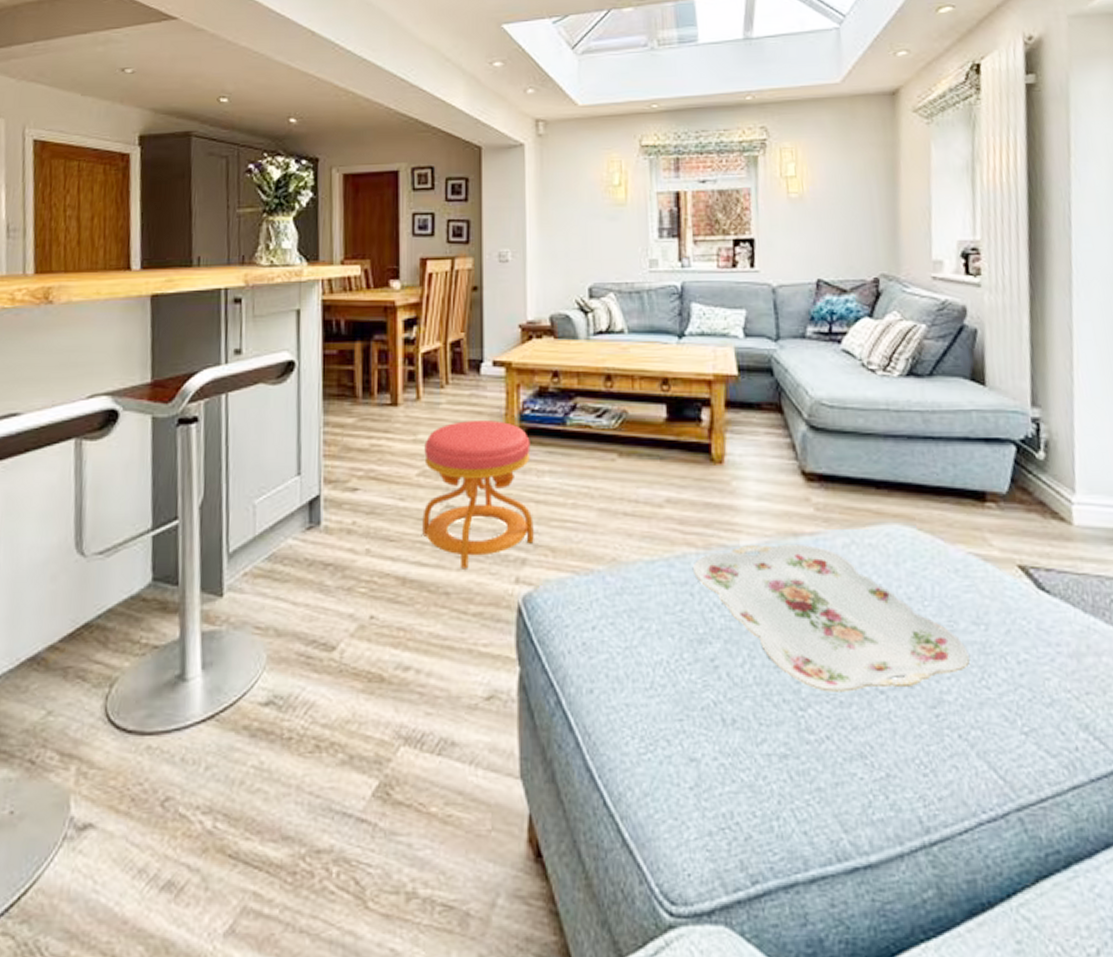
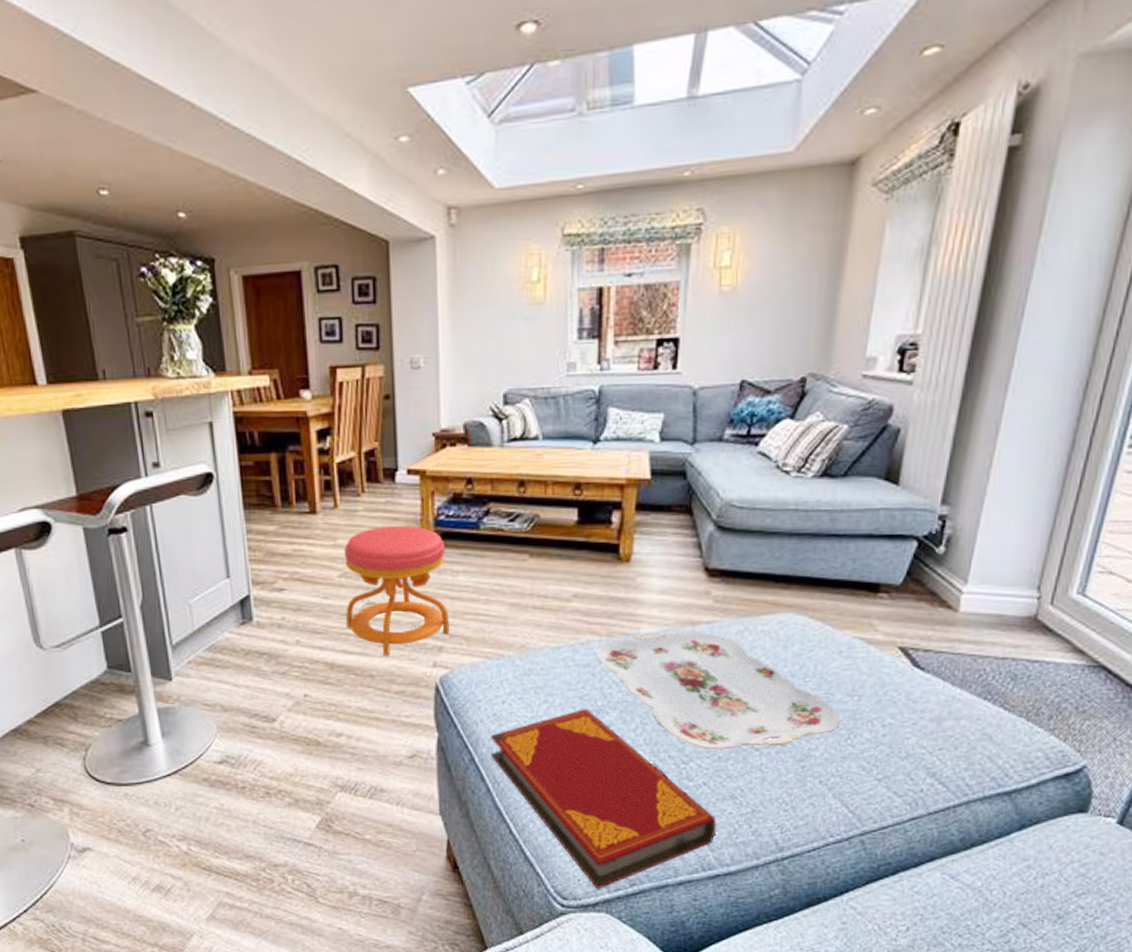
hardback book: none [580,638,848,889] -> present [491,709,717,889]

